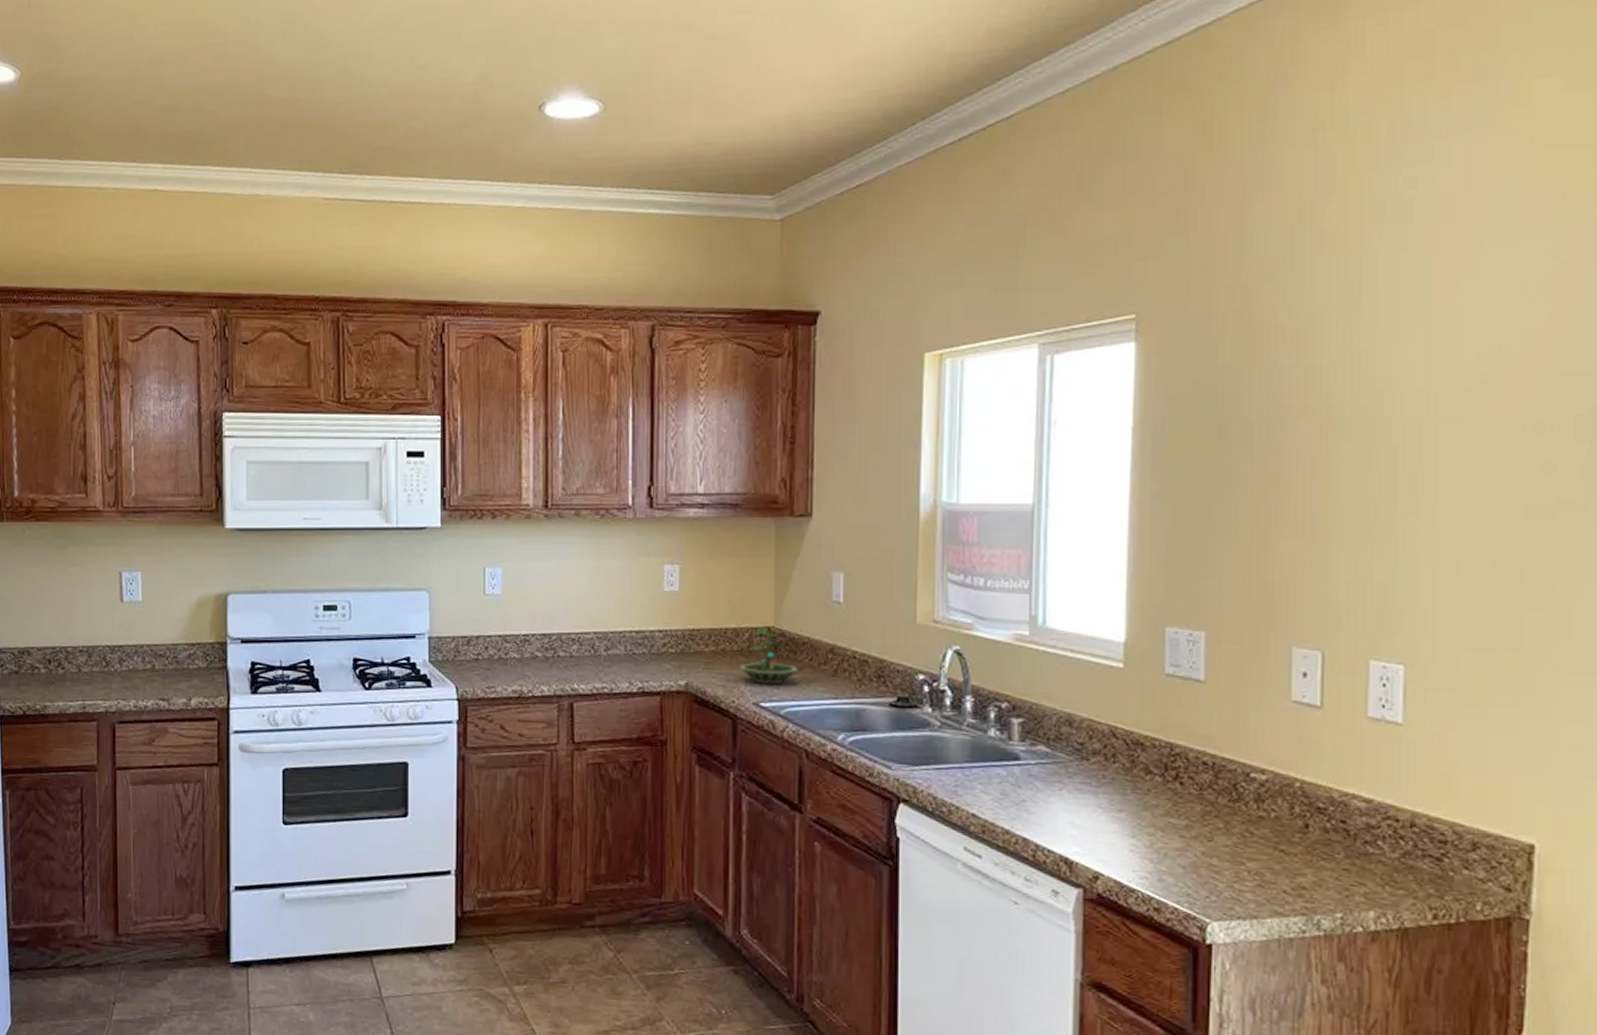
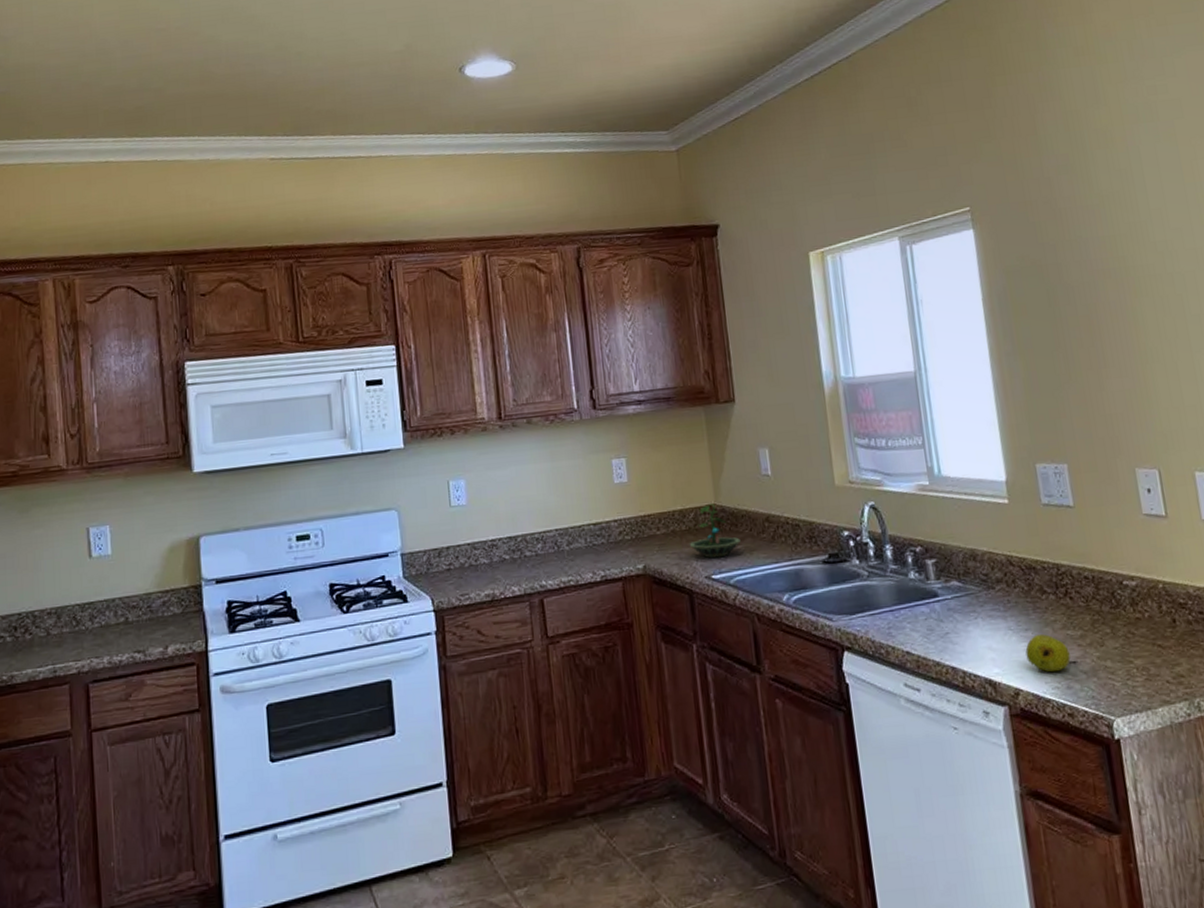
fruit: none [1114,817,1177,862] -> present [1025,633,1078,673]

